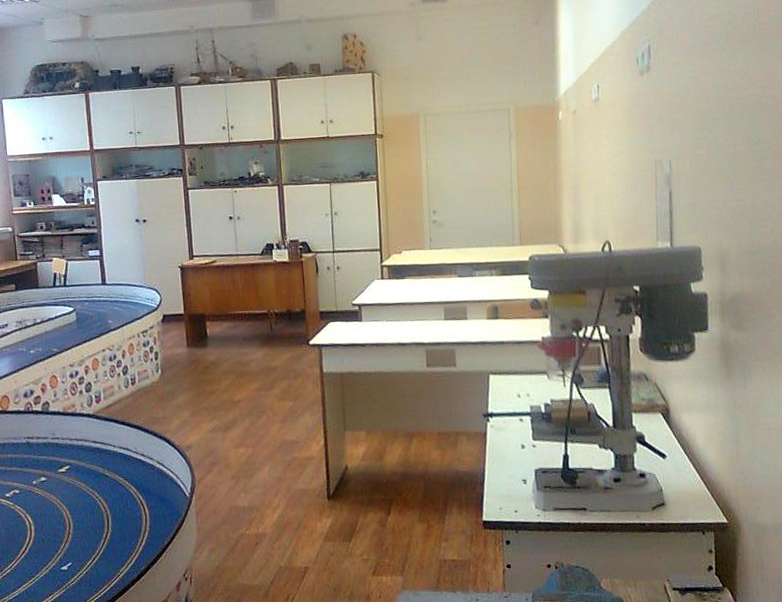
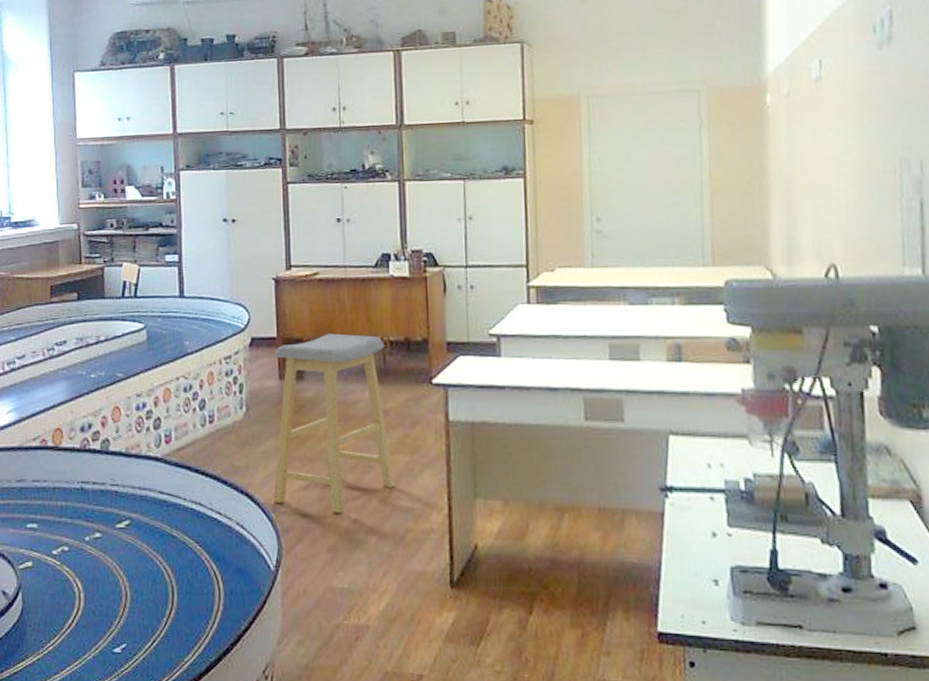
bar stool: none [182,308,282,449] -> present [273,333,395,513]

